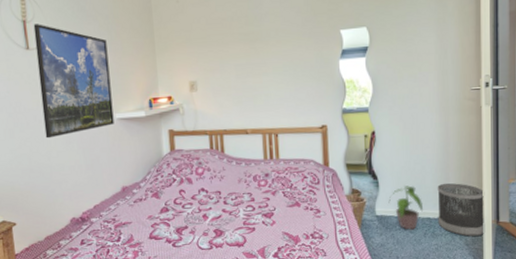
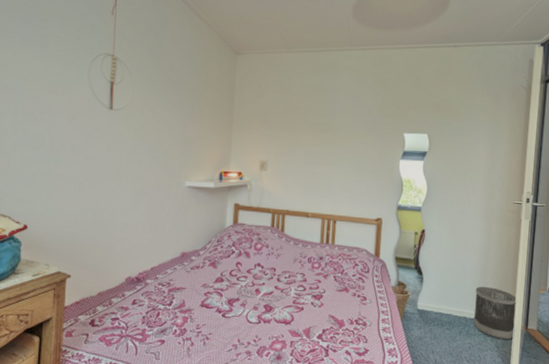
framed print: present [33,24,114,139] -> none [114,87,188,197]
potted plant: present [388,185,424,230] -> none [430,284,462,327]

